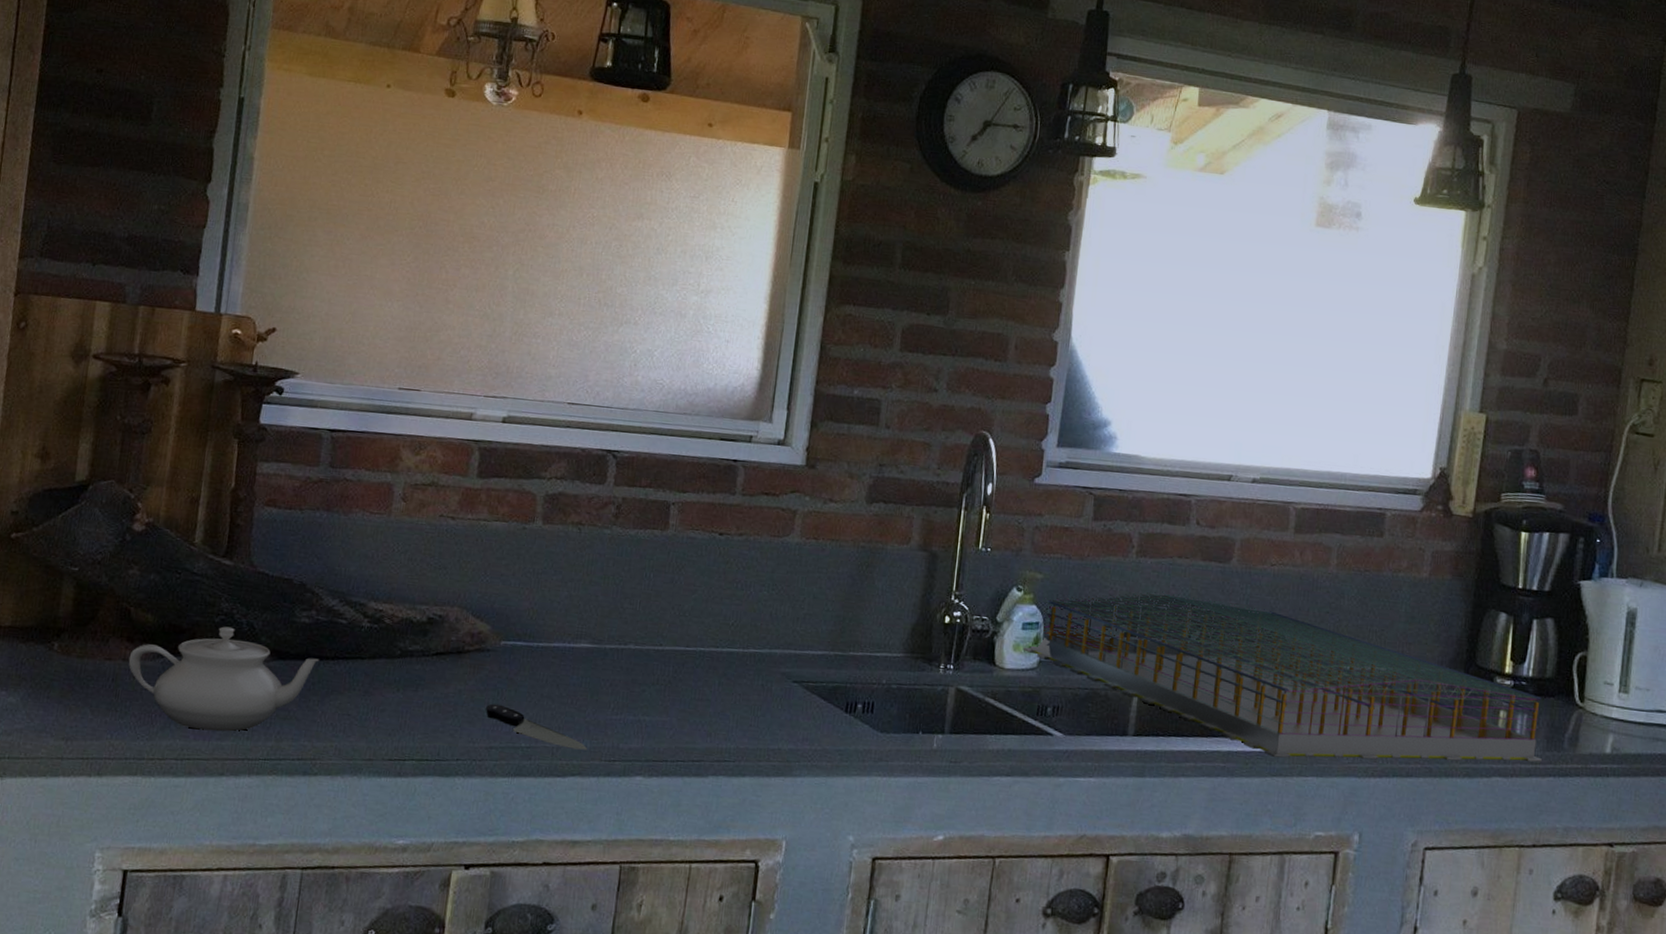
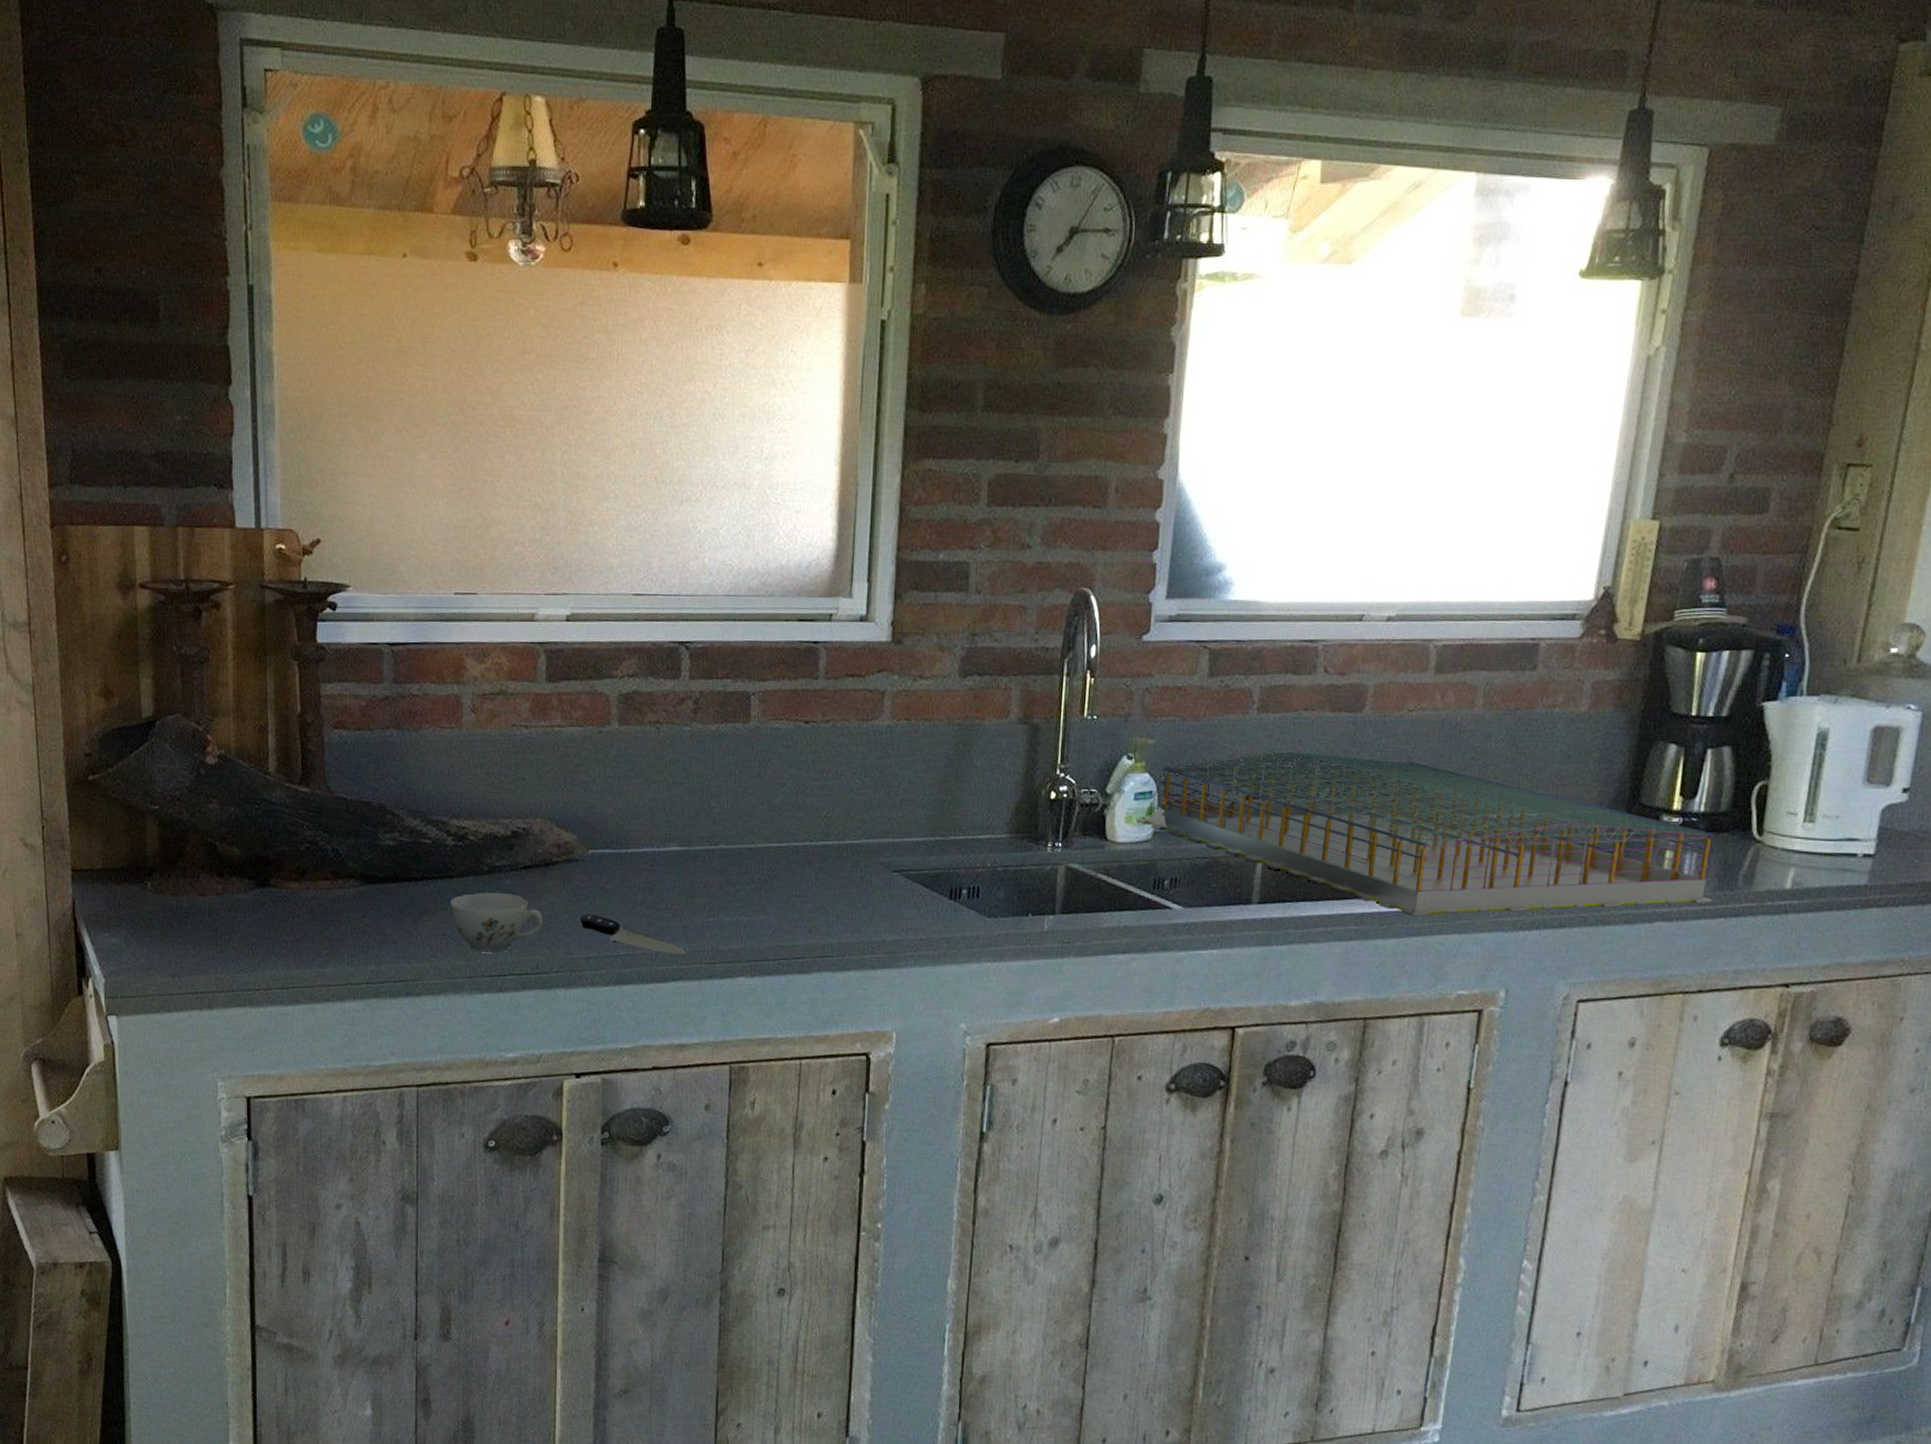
teapot: present [128,626,320,732] -> none [221,854,409,959]
teacup: none [357,675,450,737] -> present [449,892,543,953]

